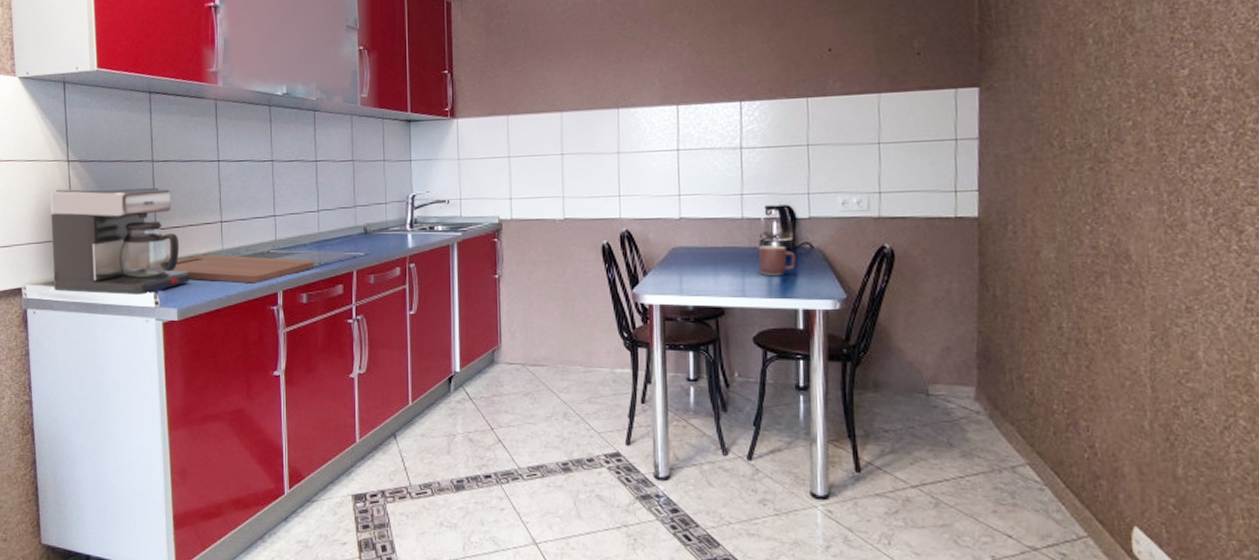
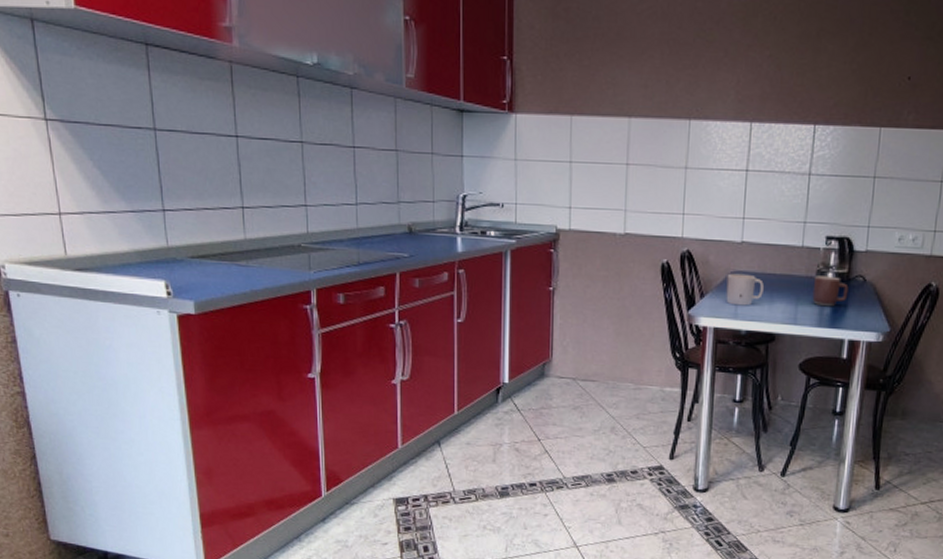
coffee maker: present [50,186,190,295] -> none [25,152,208,283]
cutting board: present [171,254,315,284] -> none [185,243,353,279]
mug: none [668,249,708,281] -> present [726,273,765,306]

